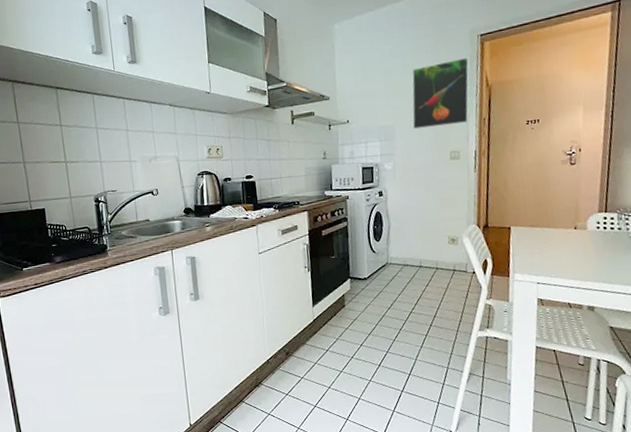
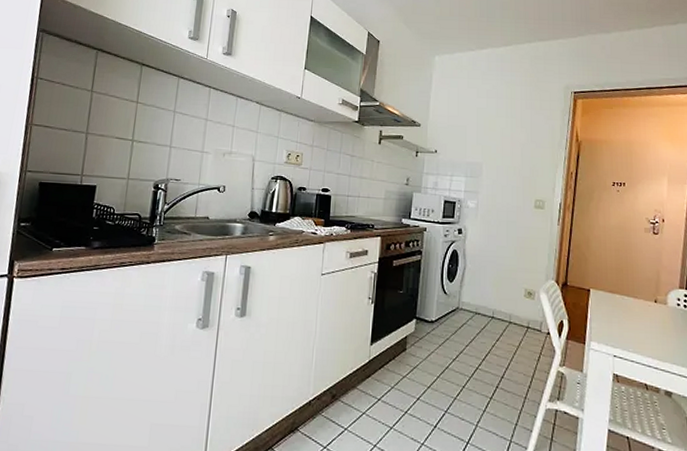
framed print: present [412,57,469,130] -> none [500,110,561,174]

